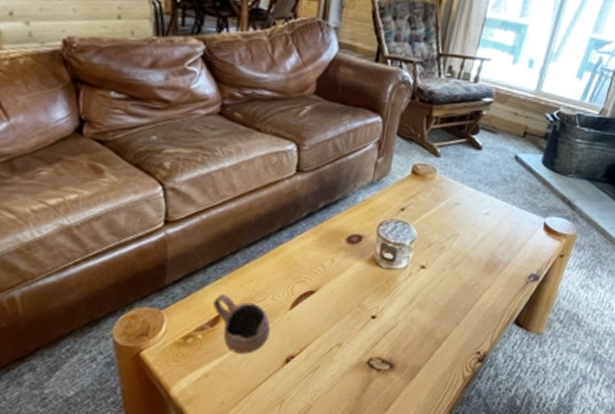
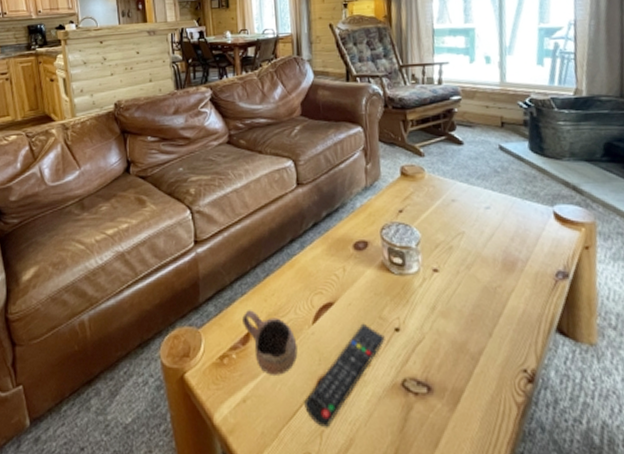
remote control: none [269,310,360,397] -> present [304,323,385,427]

